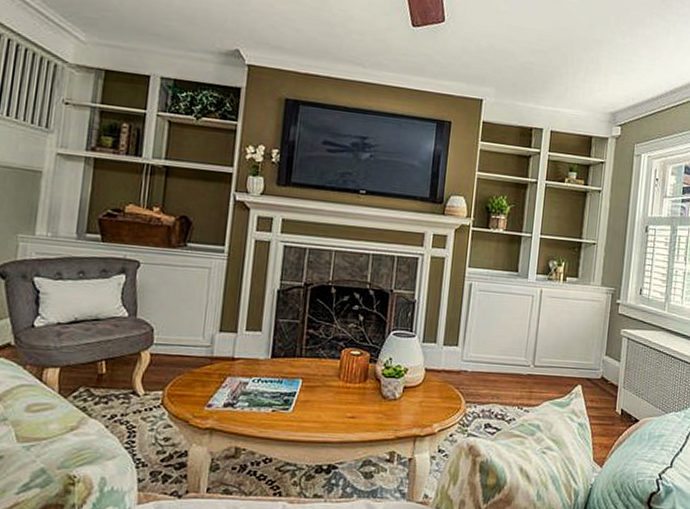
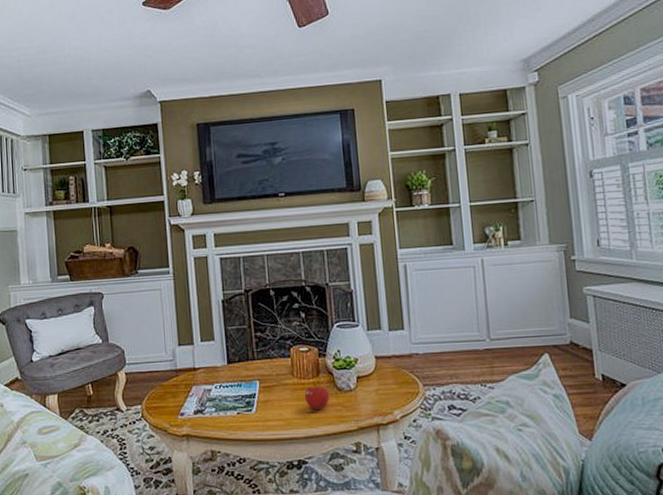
fruit: none [347,388,374,415] -> present [304,383,330,409]

